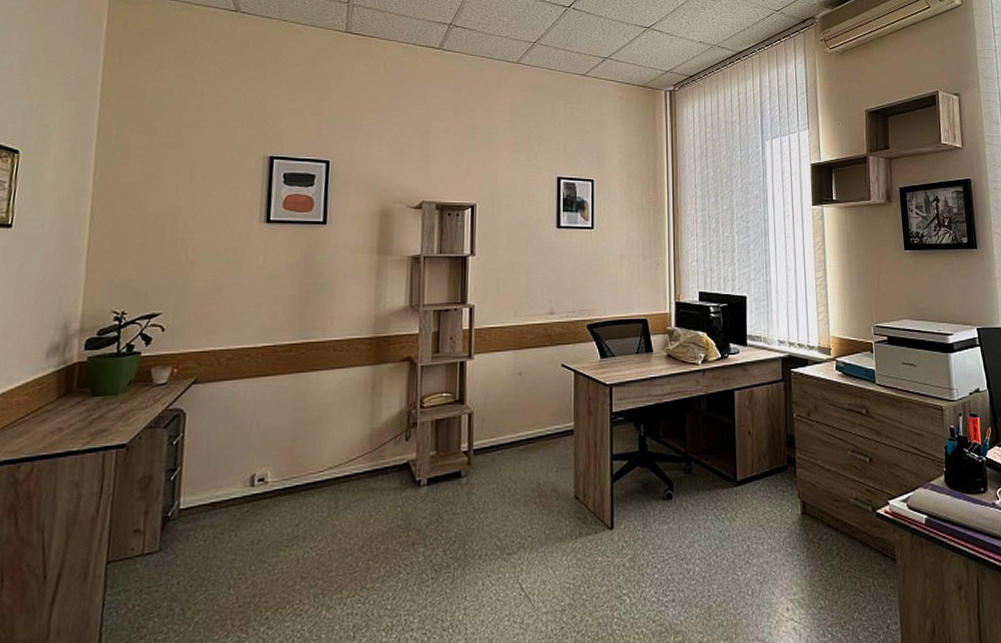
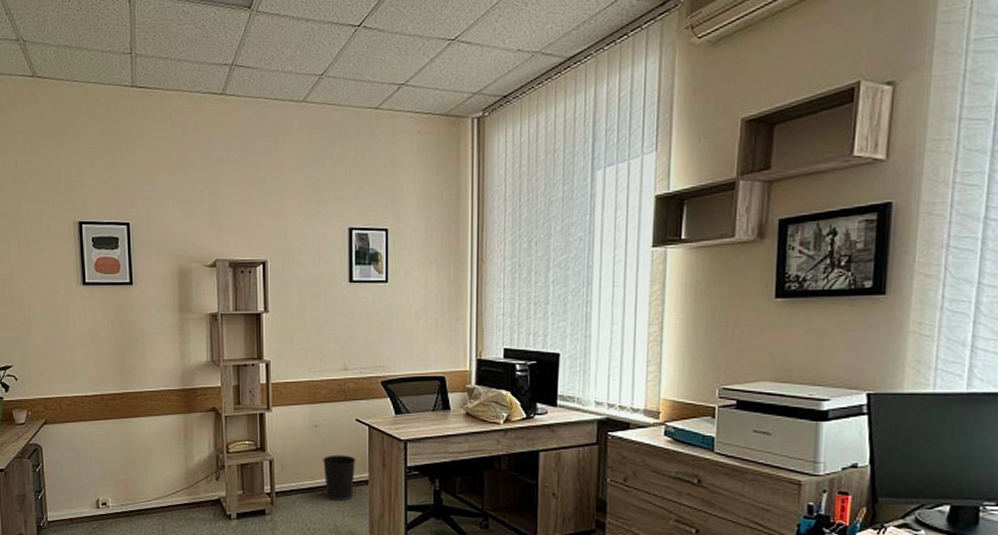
wastebasket: none [526,403,561,455] -> present [323,455,355,501]

